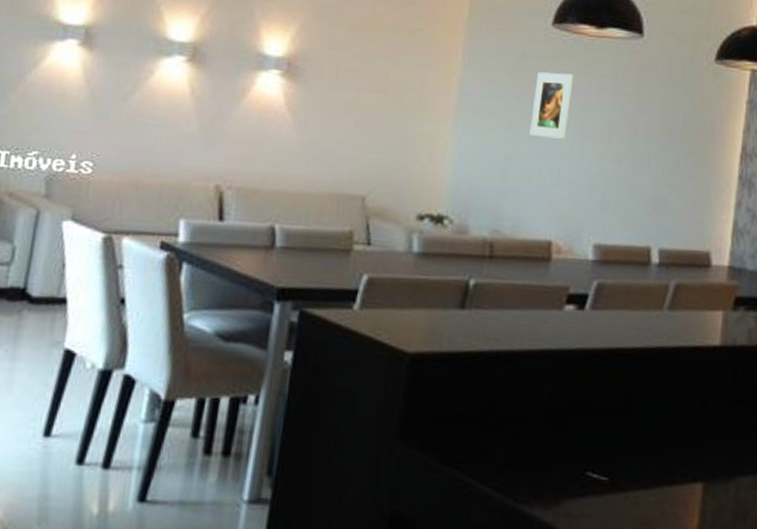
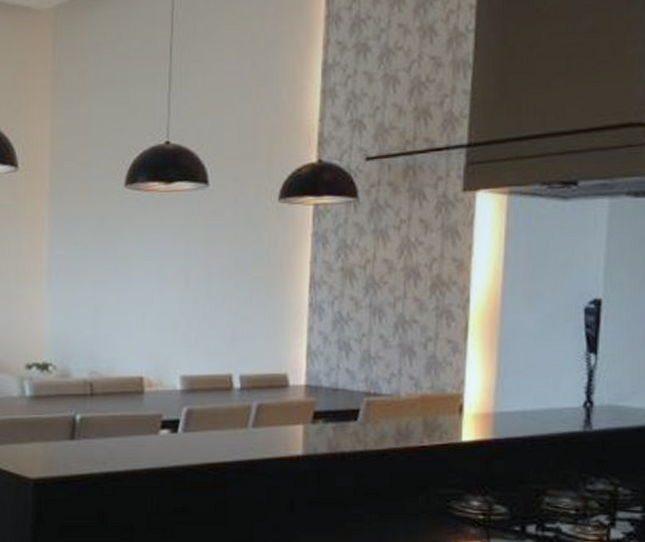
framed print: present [529,72,573,139] -> none [114,228,148,288]

